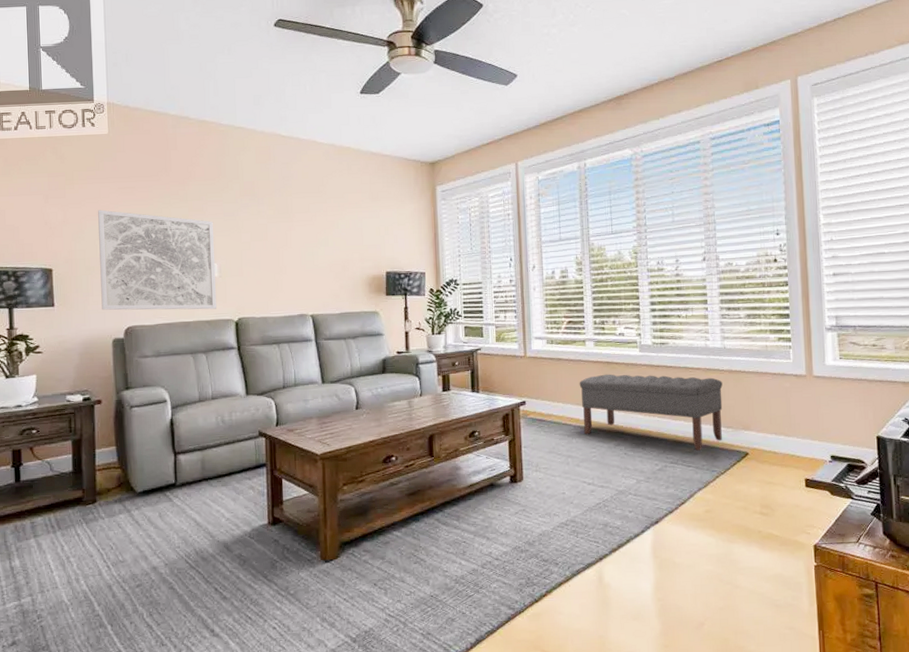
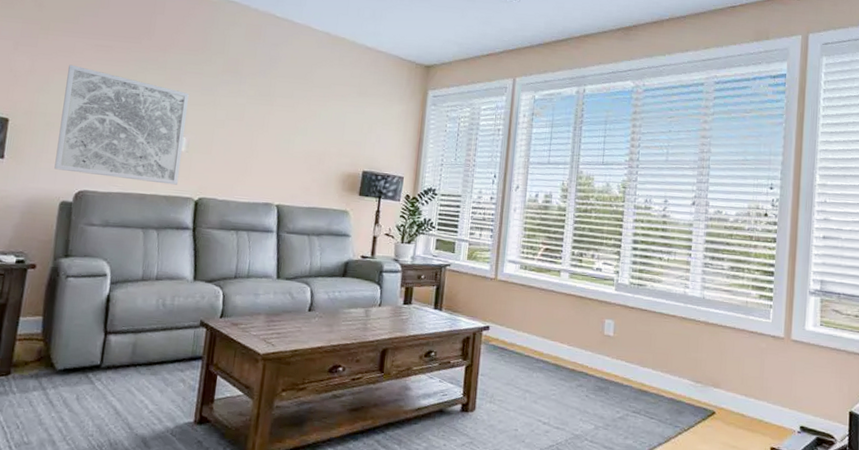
bench: present [579,374,723,451] -> none [547,308,697,403]

